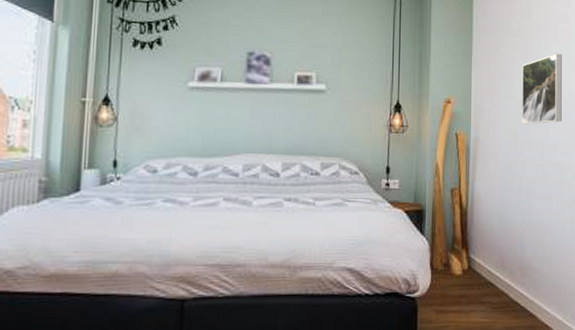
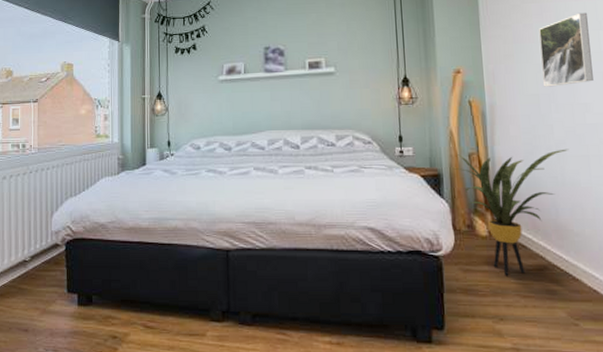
house plant: none [436,187,537,316] -> present [453,148,569,276]

